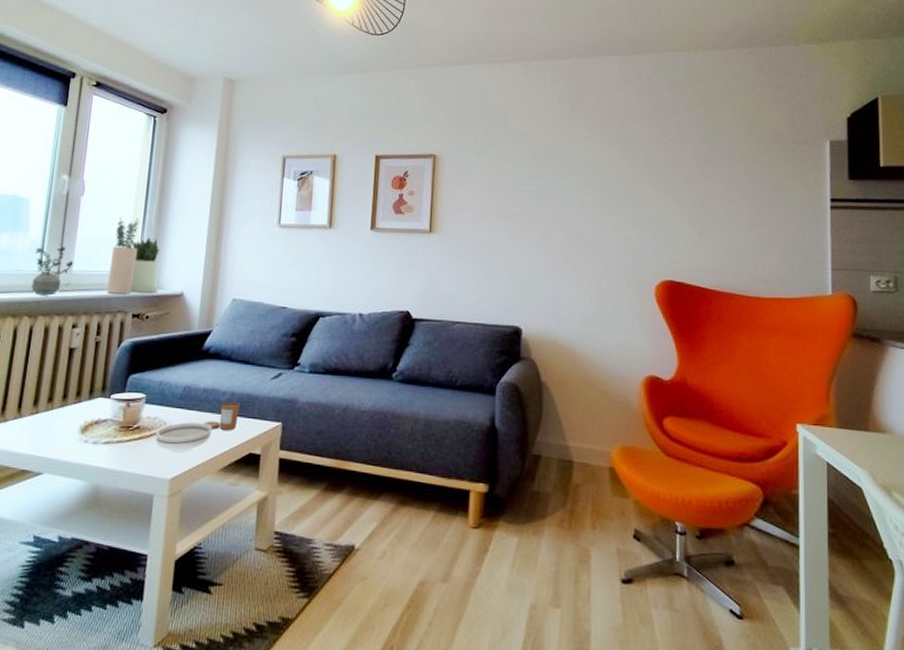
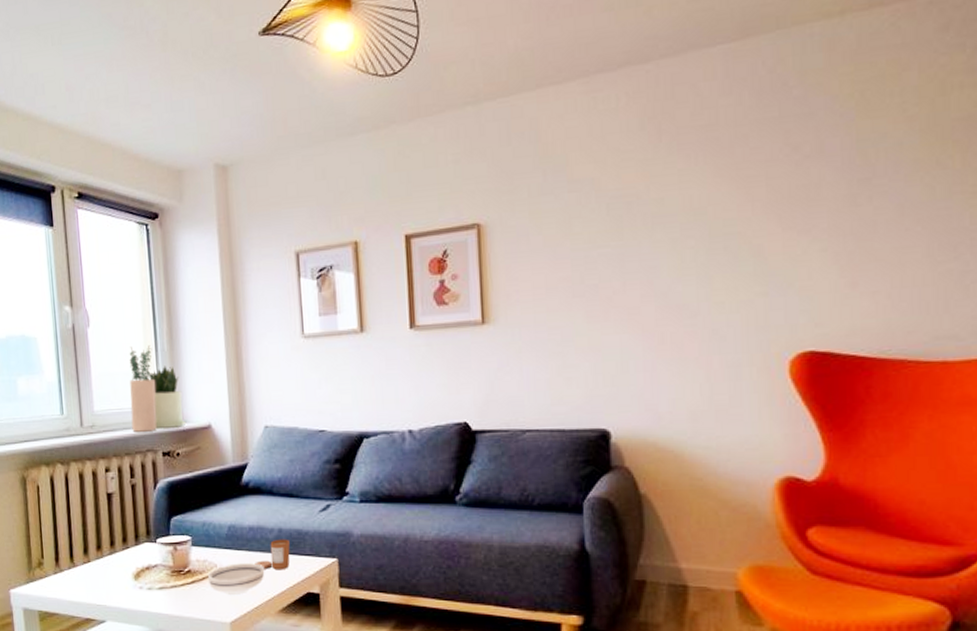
potted plant: present [31,246,74,296] -> none [53,385,94,441]

